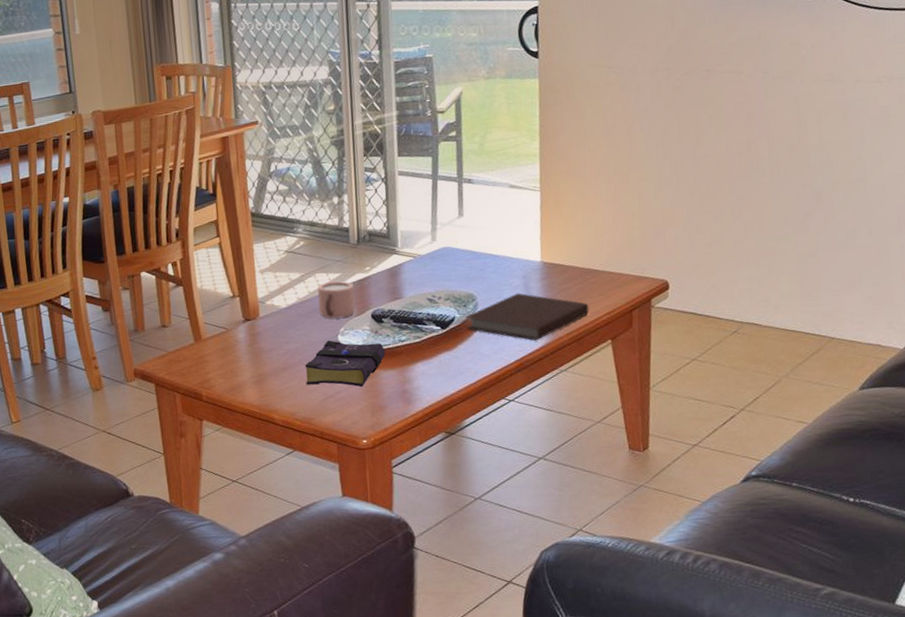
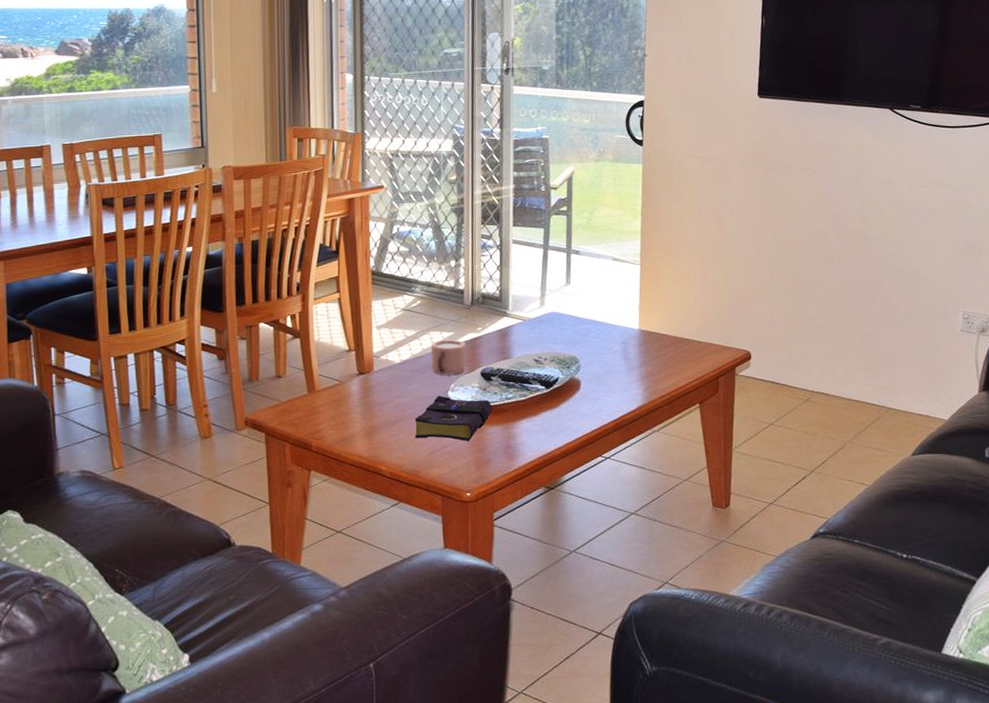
notebook: present [465,293,589,341] -> none [568,357,681,403]

